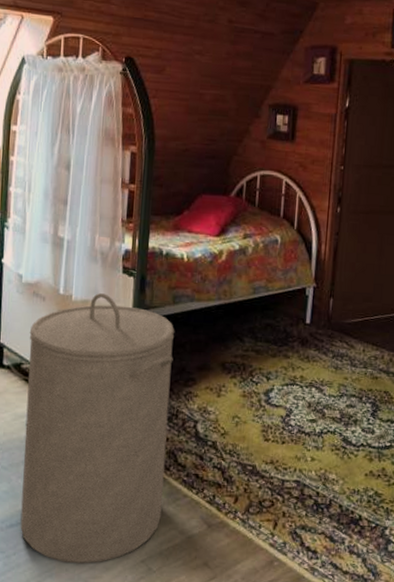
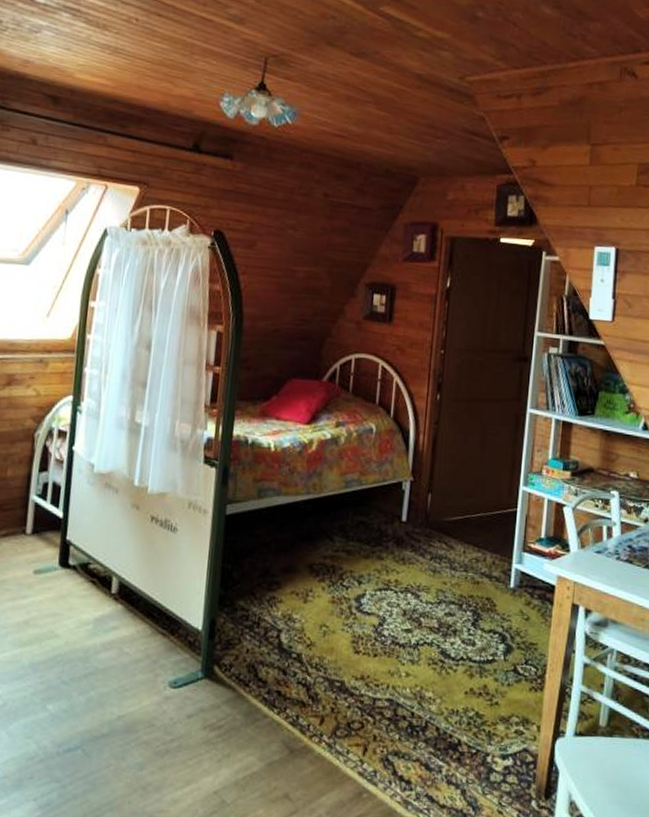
laundry hamper: present [20,293,175,564] -> none [79,485,259,796]

